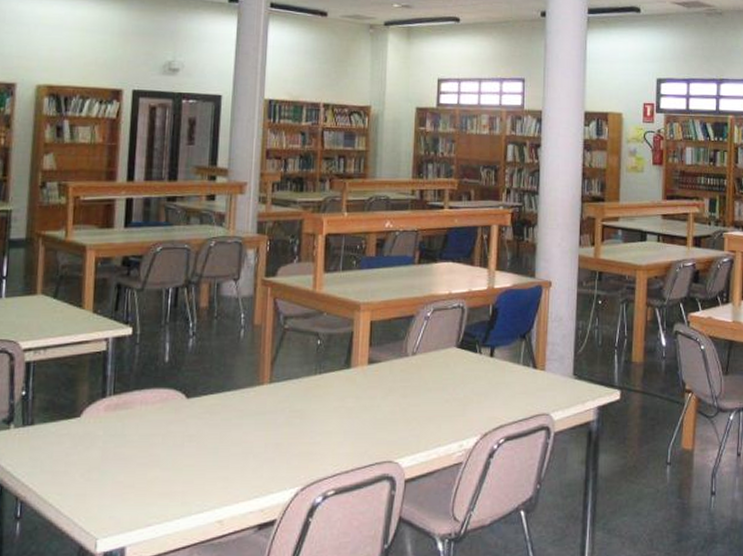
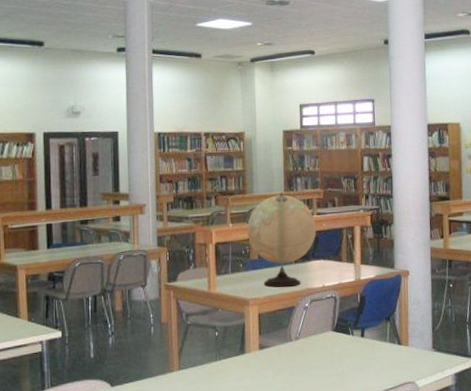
globe: none [365,180,447,292] -> present [247,193,317,288]

